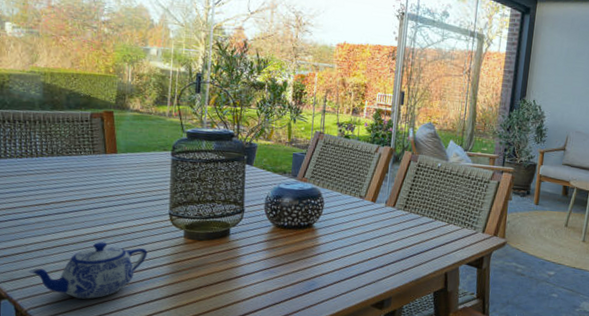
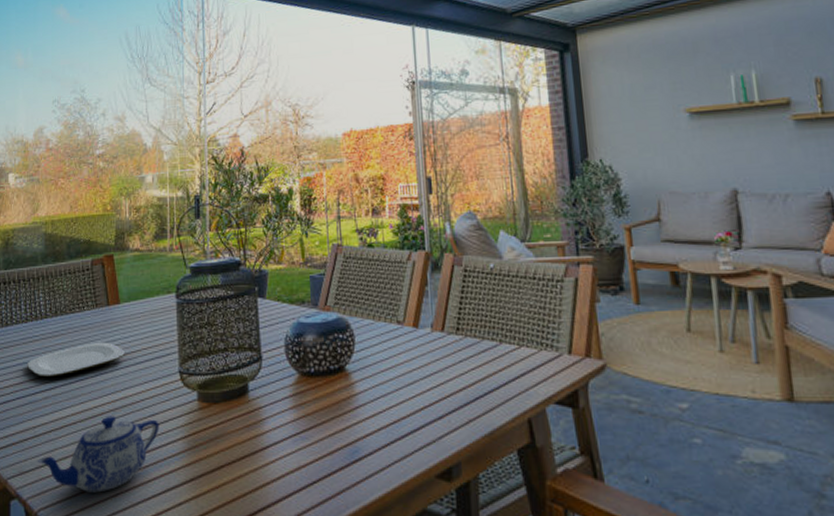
plate: none [20,182,119,206] -> present [26,342,125,378]

